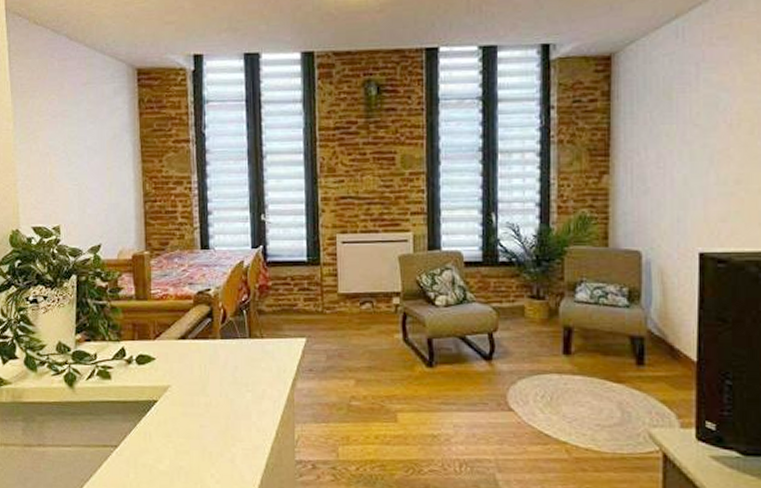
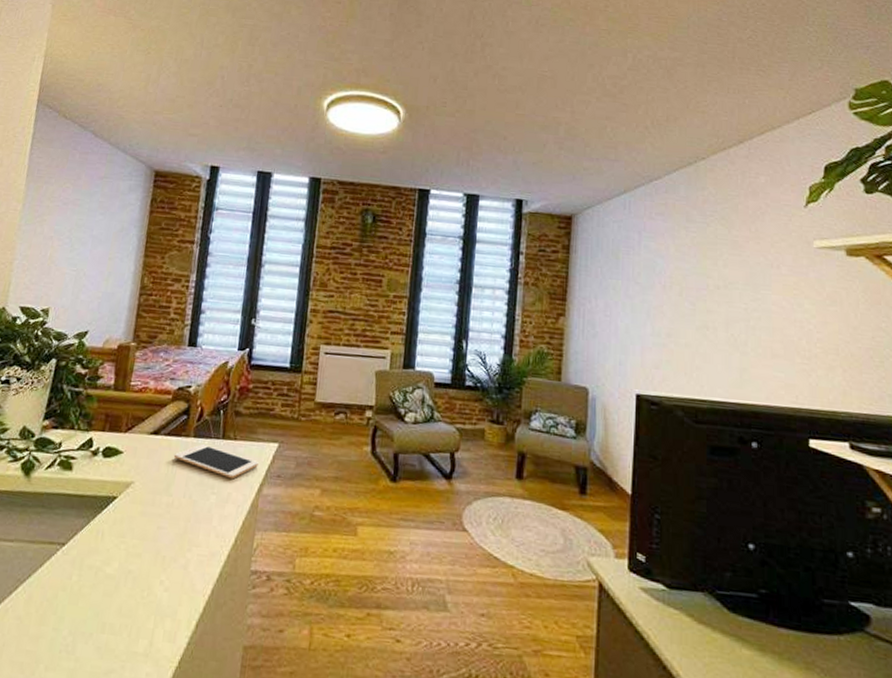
cell phone: none [204,345,288,376] -> present [173,444,258,479]

